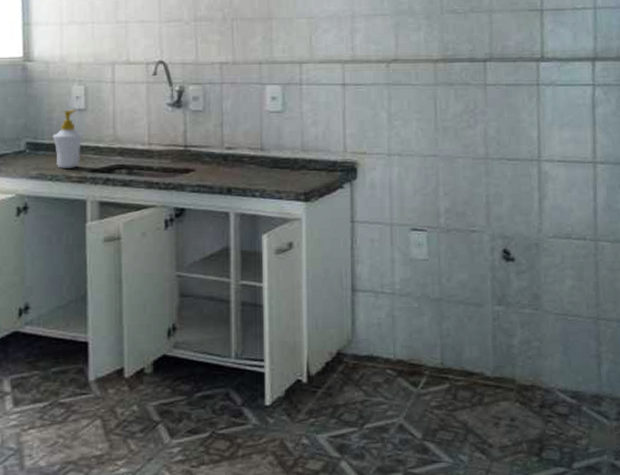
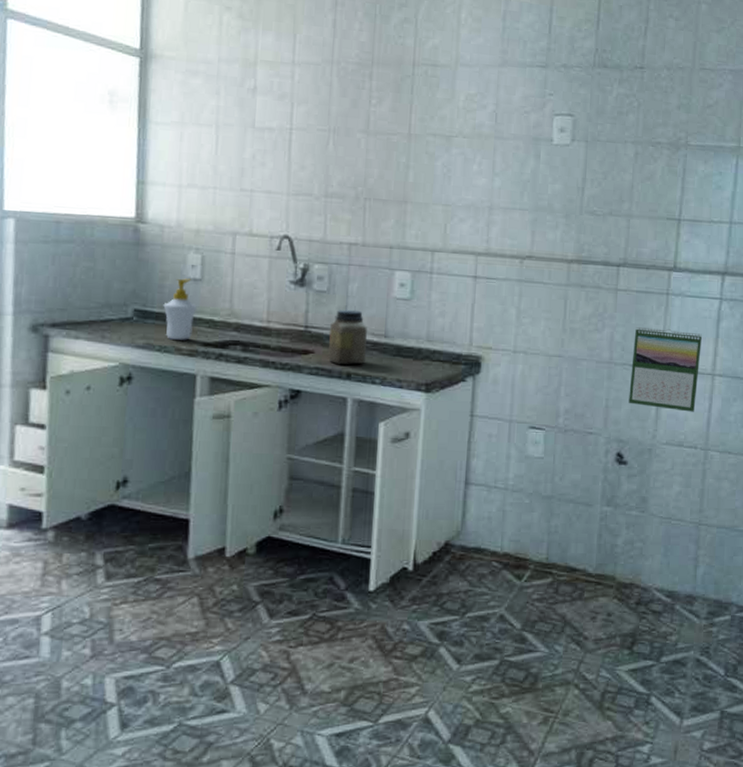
jar: none [207,126,245,181] -> present [328,309,367,366]
calendar: none [508,120,580,203] -> present [629,327,702,412]

